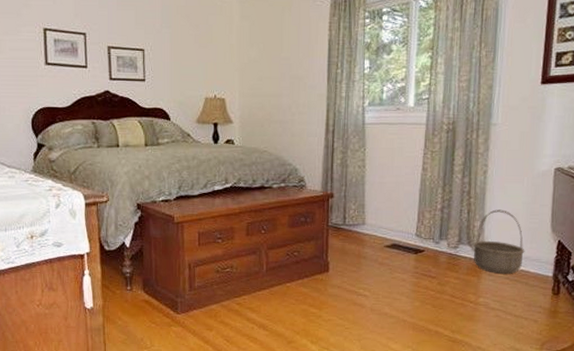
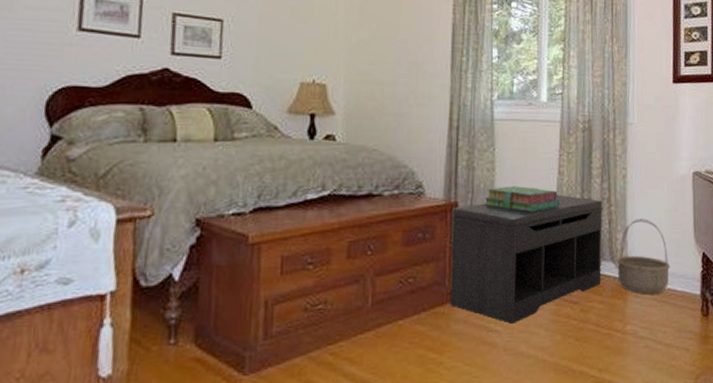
bench: none [327,188,463,291] -> present [450,194,603,324]
stack of books: none [356,180,423,202] -> present [485,186,560,212]

